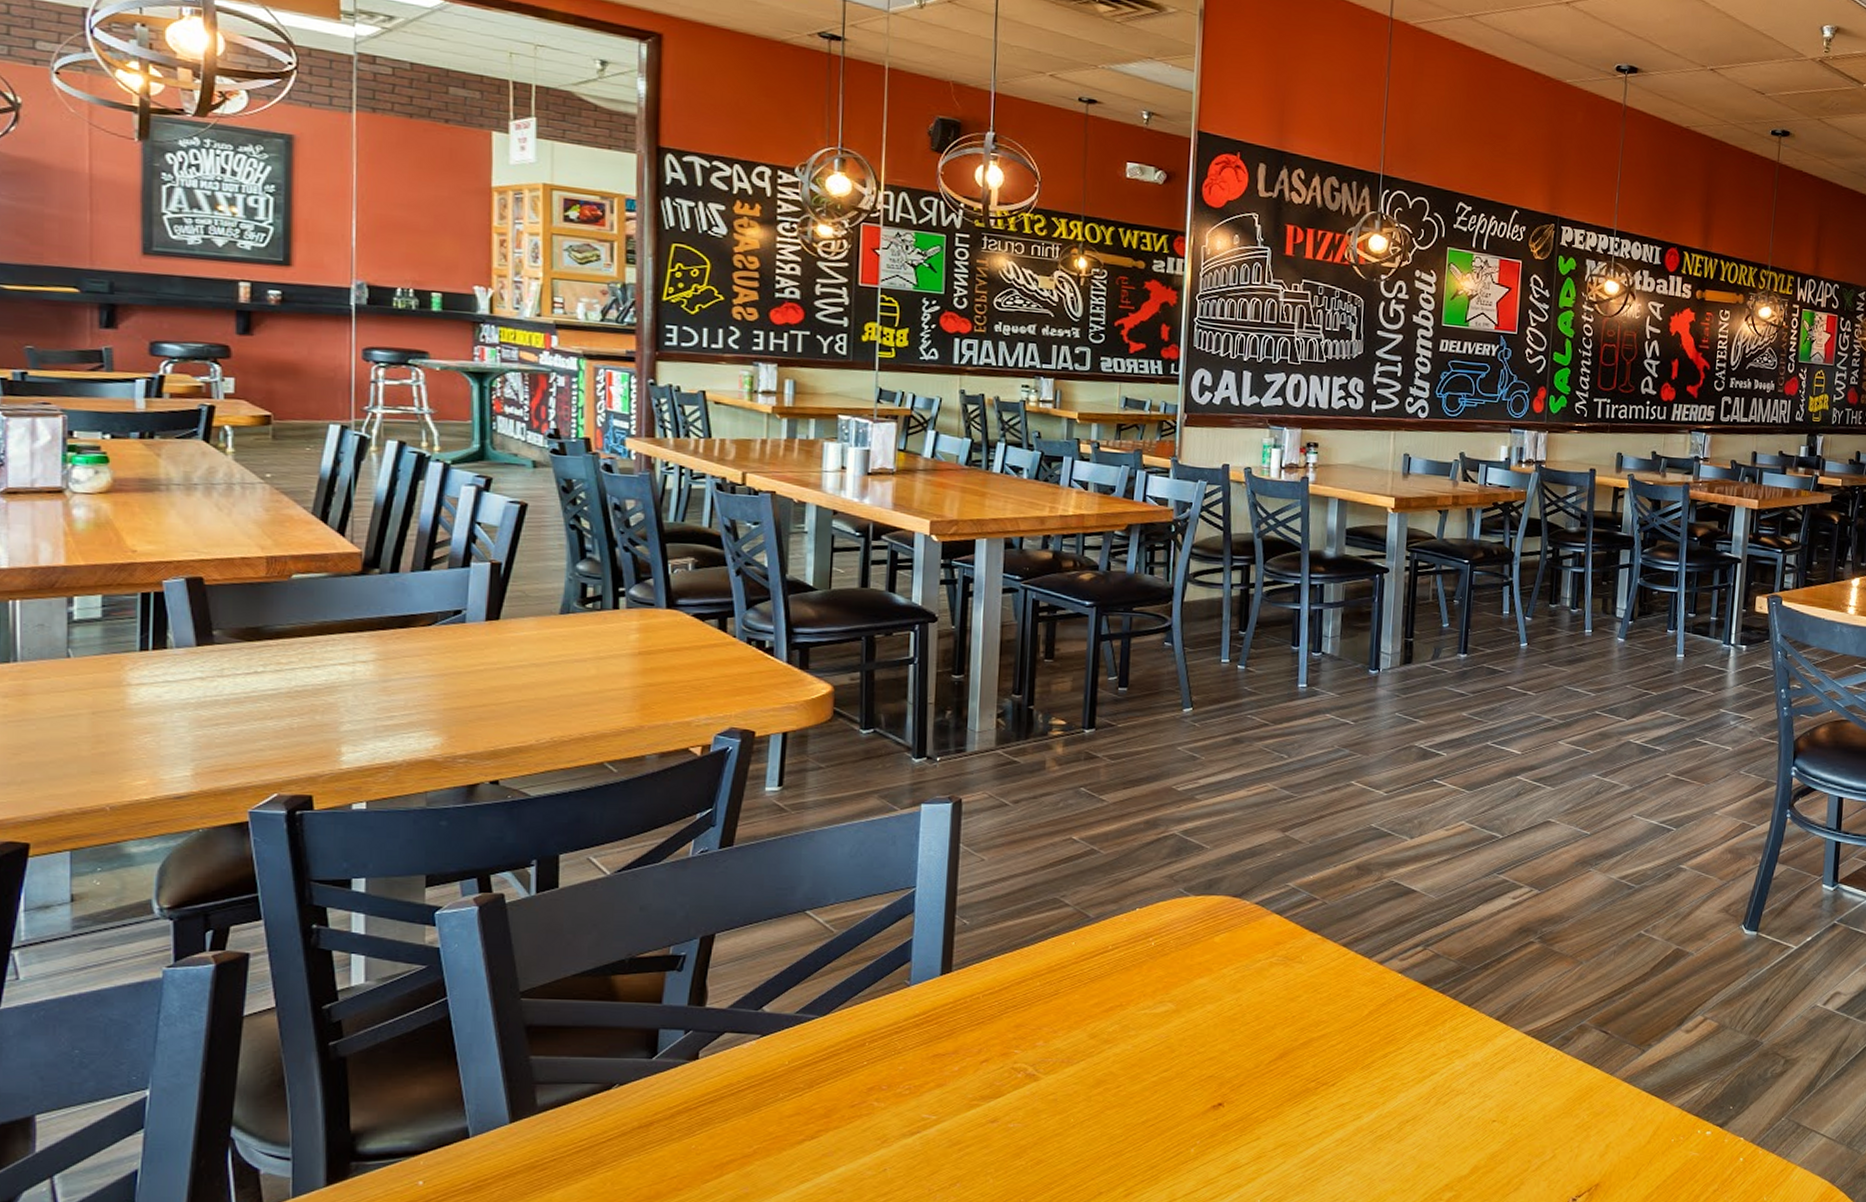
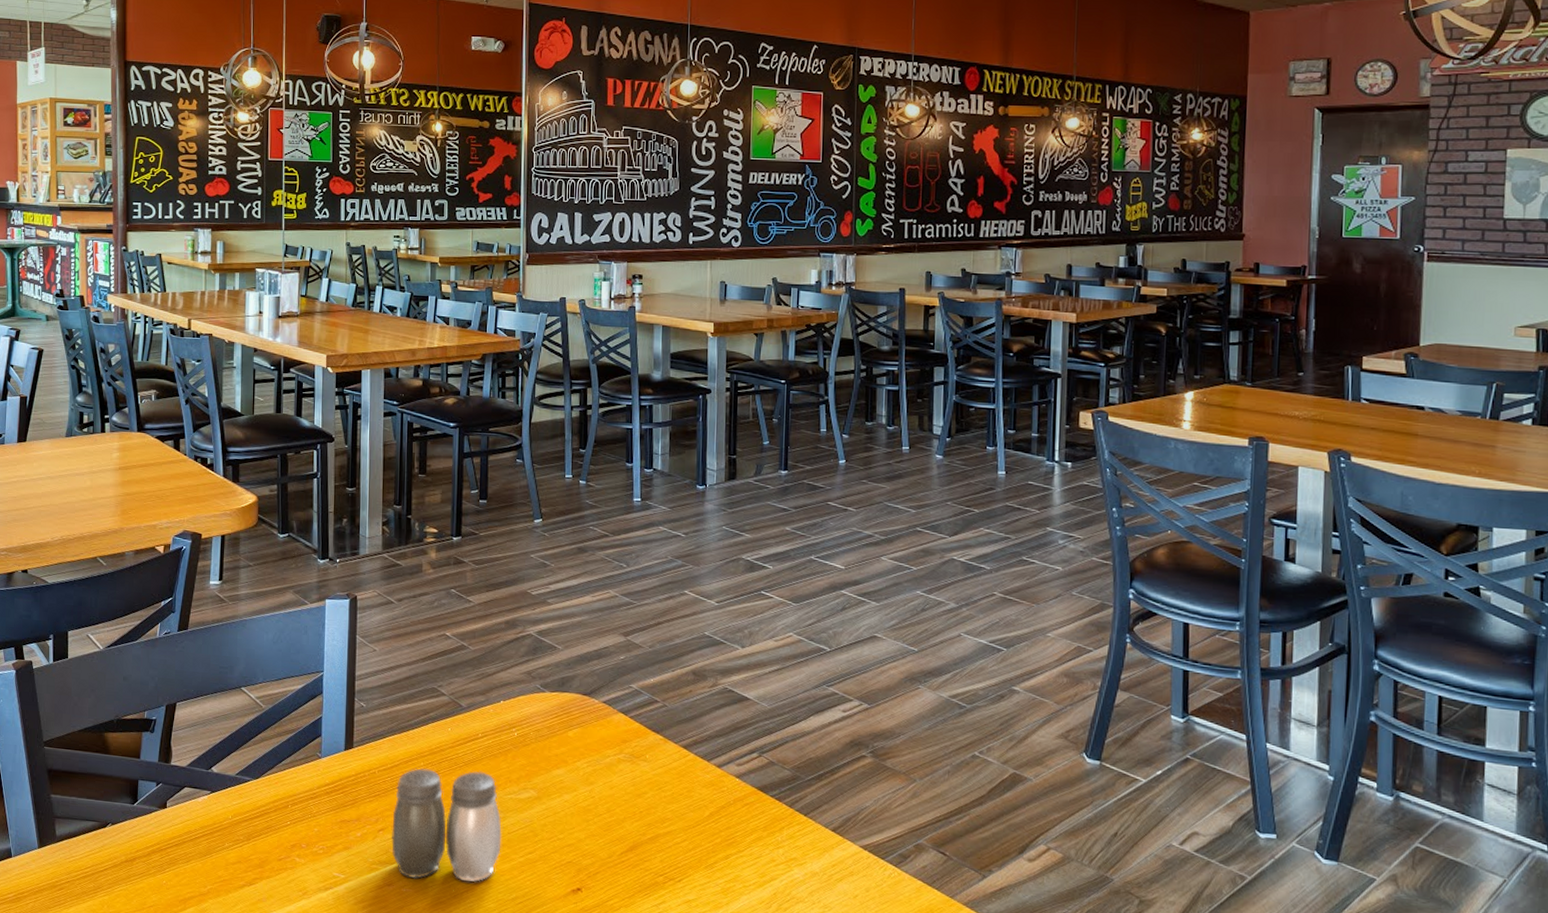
salt and pepper shaker: none [997,987,1133,1111] -> present [391,768,502,882]

